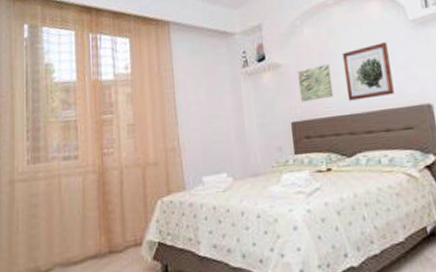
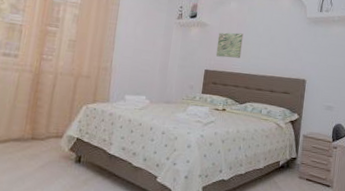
wall art: present [342,42,395,101] -> none [250,28,288,67]

